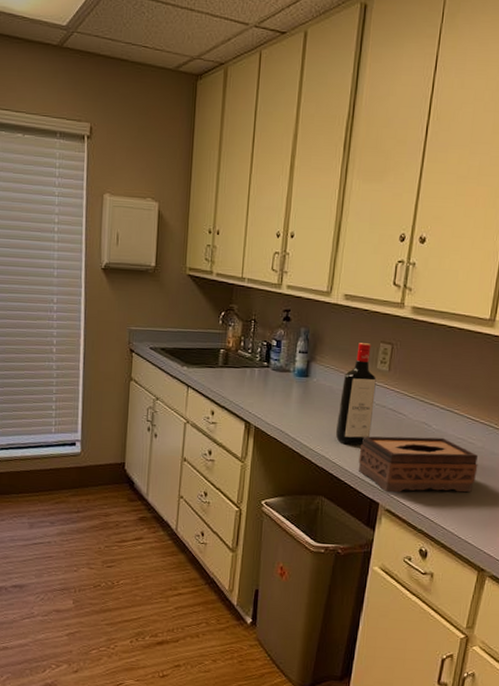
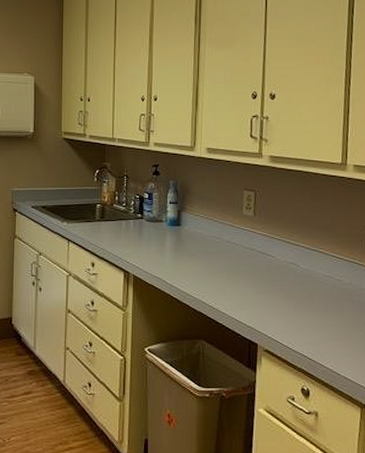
liquor bottle: present [335,343,376,444] -> none [209,191,244,287]
tissue box: present [358,436,478,493] -> none [234,276,348,333]

